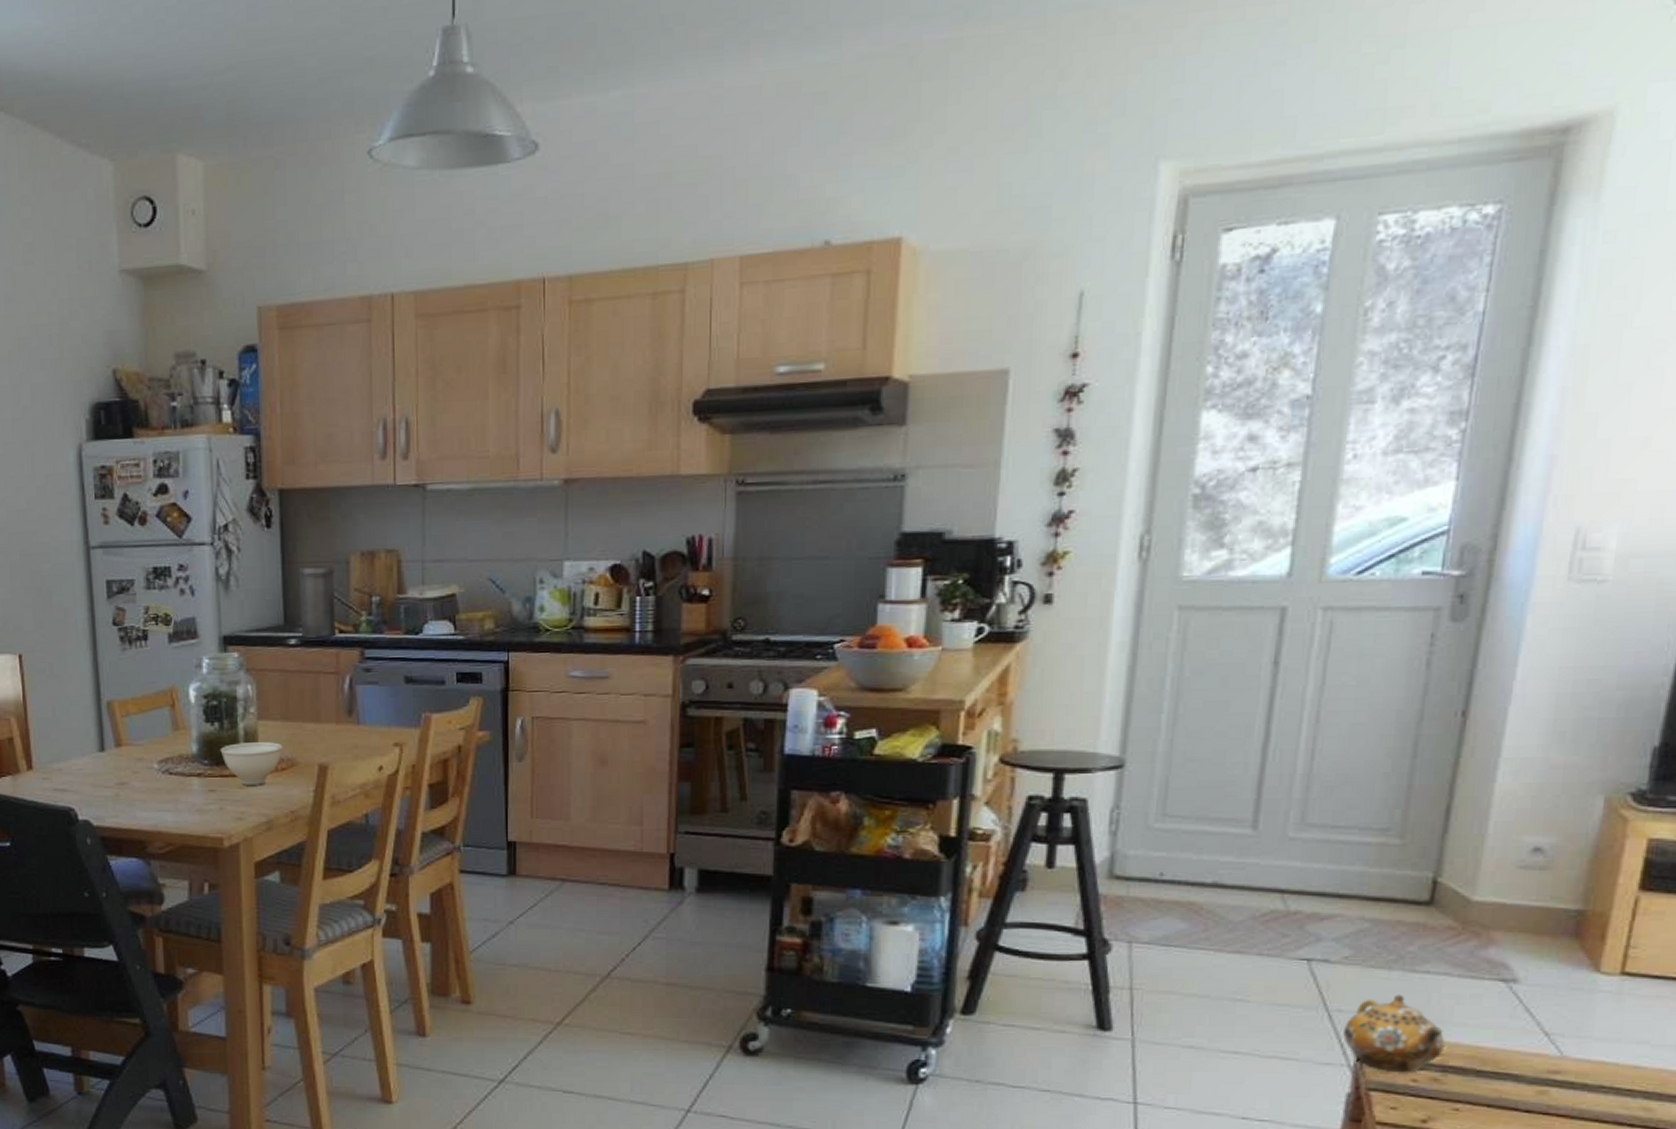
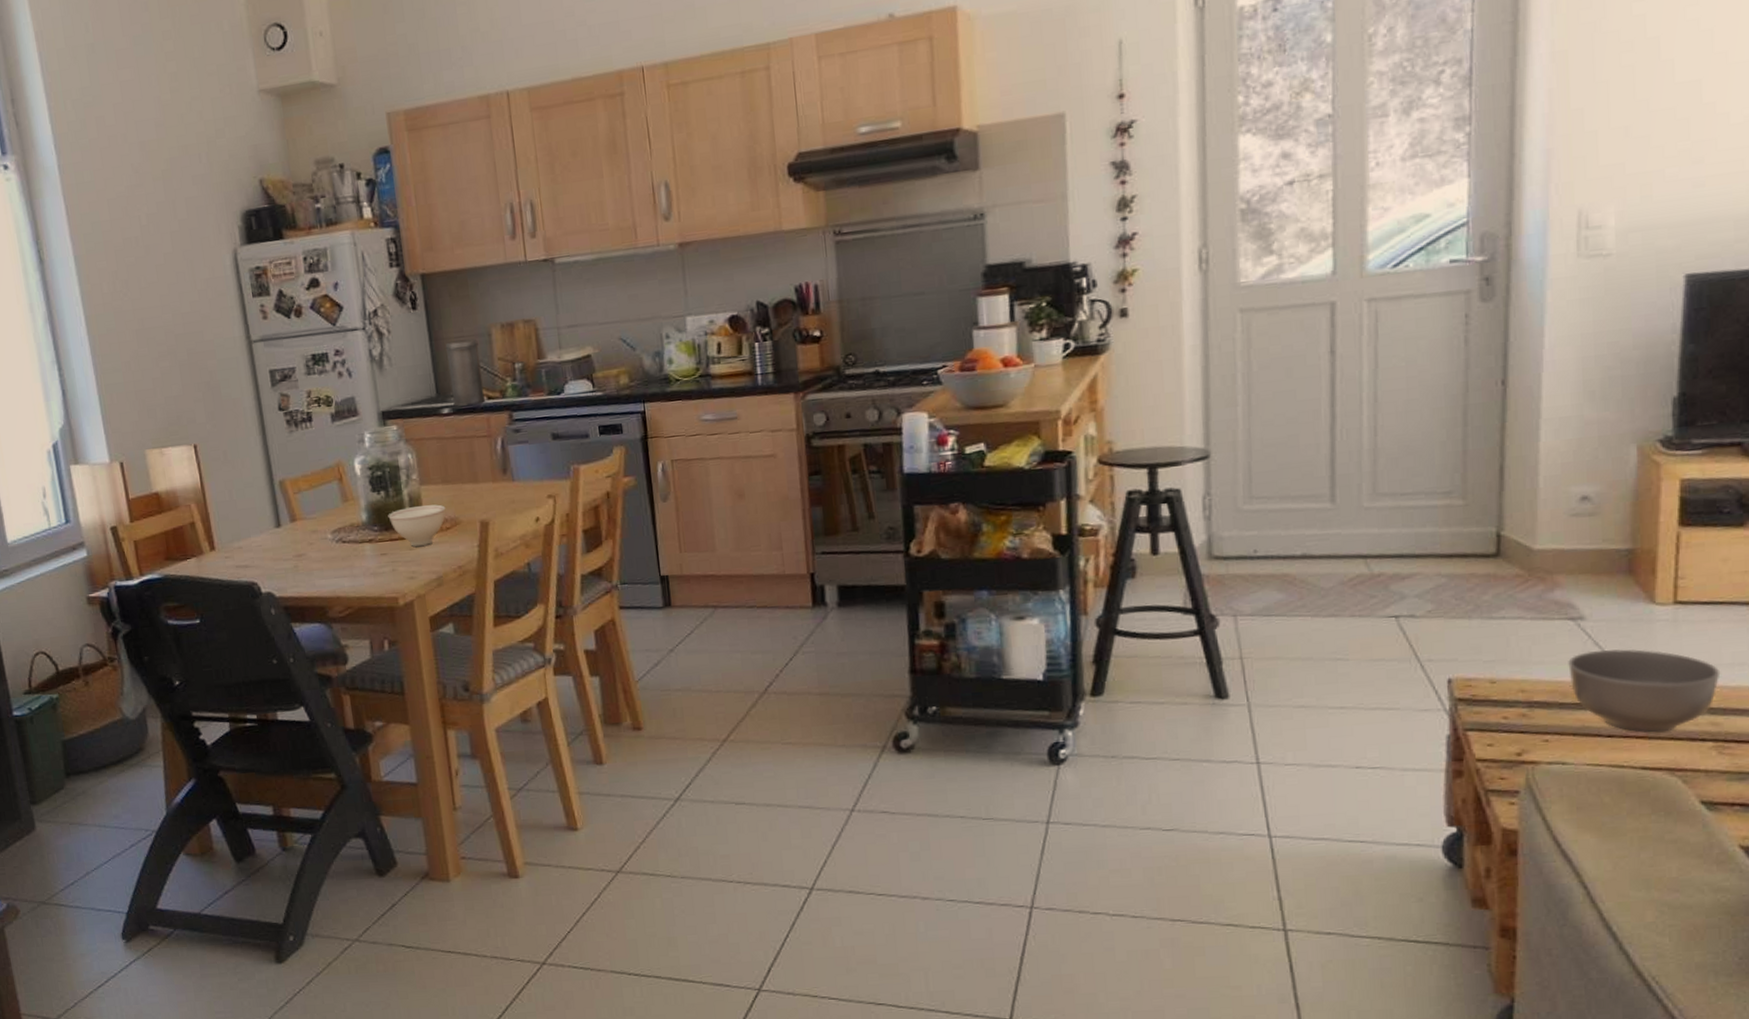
teapot: present [1343,994,1445,1072] -> none [1436,640,1527,712]
bowl: none [1491,1018,1662,1113] -> present [1568,649,1721,733]

